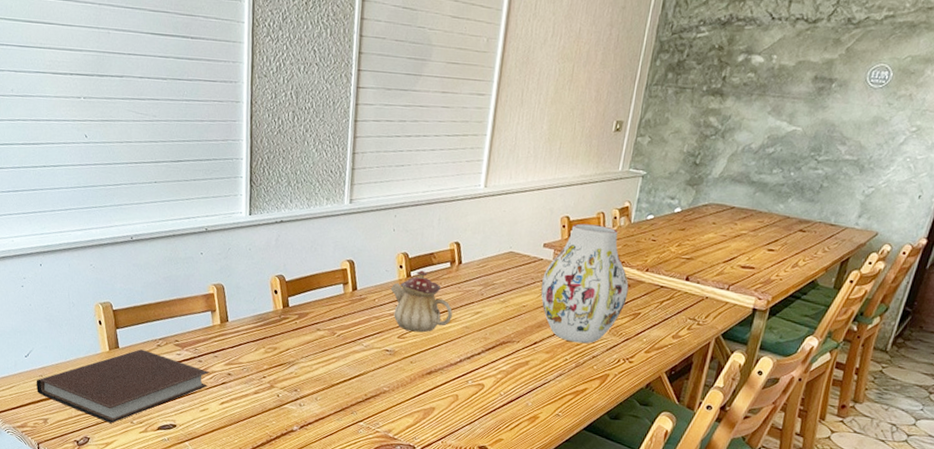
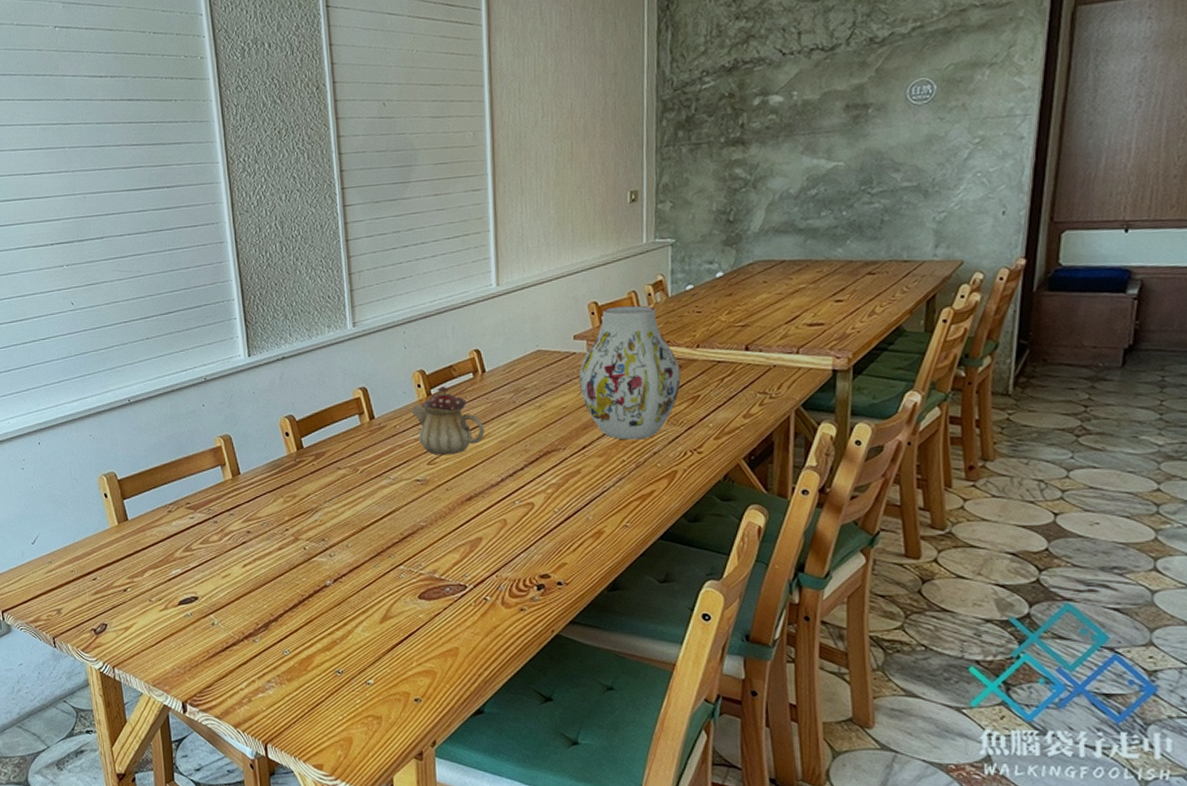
notebook: present [36,349,209,423] -> none [45,518,227,604]

